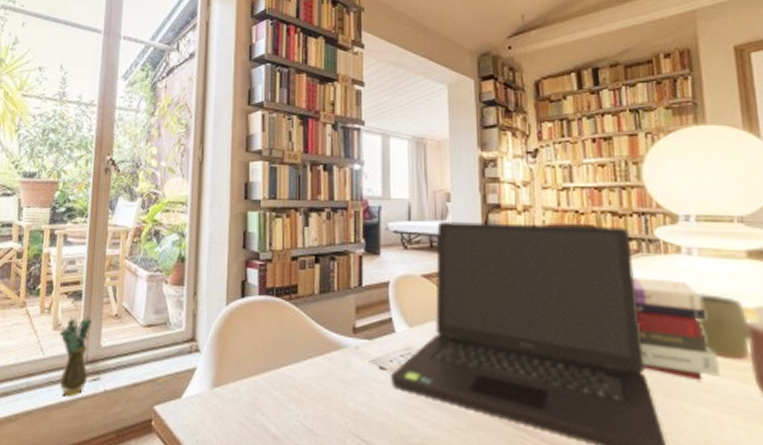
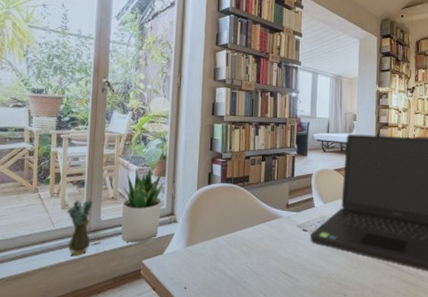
planter: none [126,273,183,381] -> present [121,167,164,243]

